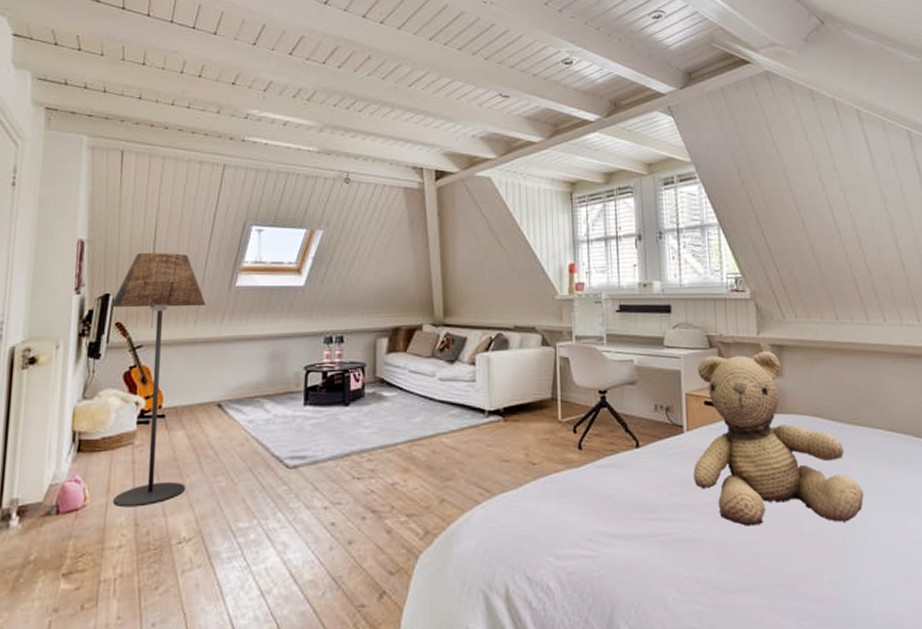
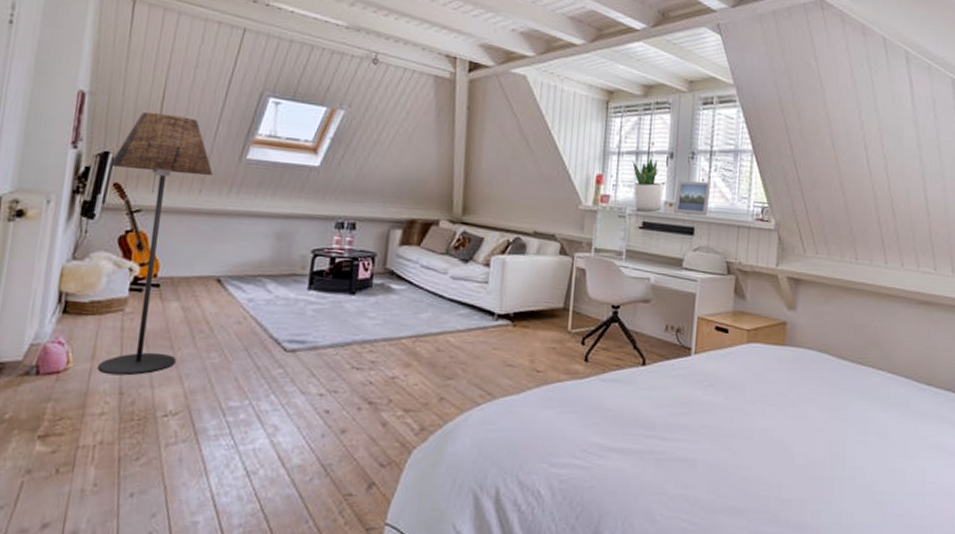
planter: none [602,241,636,295] -> present [632,157,662,212]
picture frame: none [648,259,682,293] -> present [673,180,712,216]
teddy bear: present [693,351,864,526] -> none [695,282,858,456]

